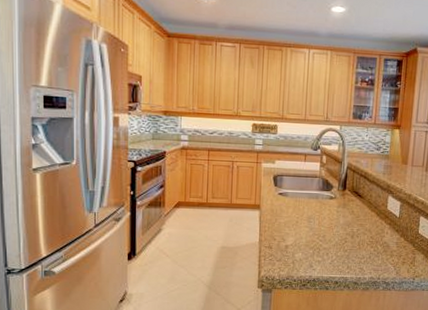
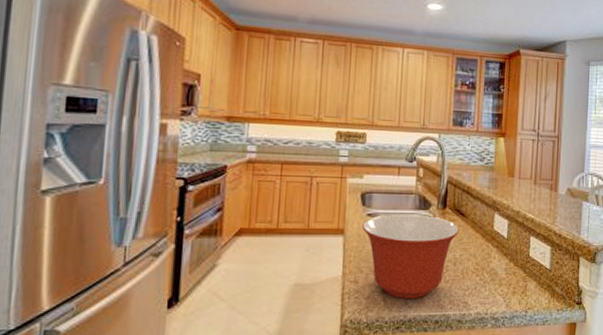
mixing bowl: none [275,193,357,264] -> present [362,214,460,300]

